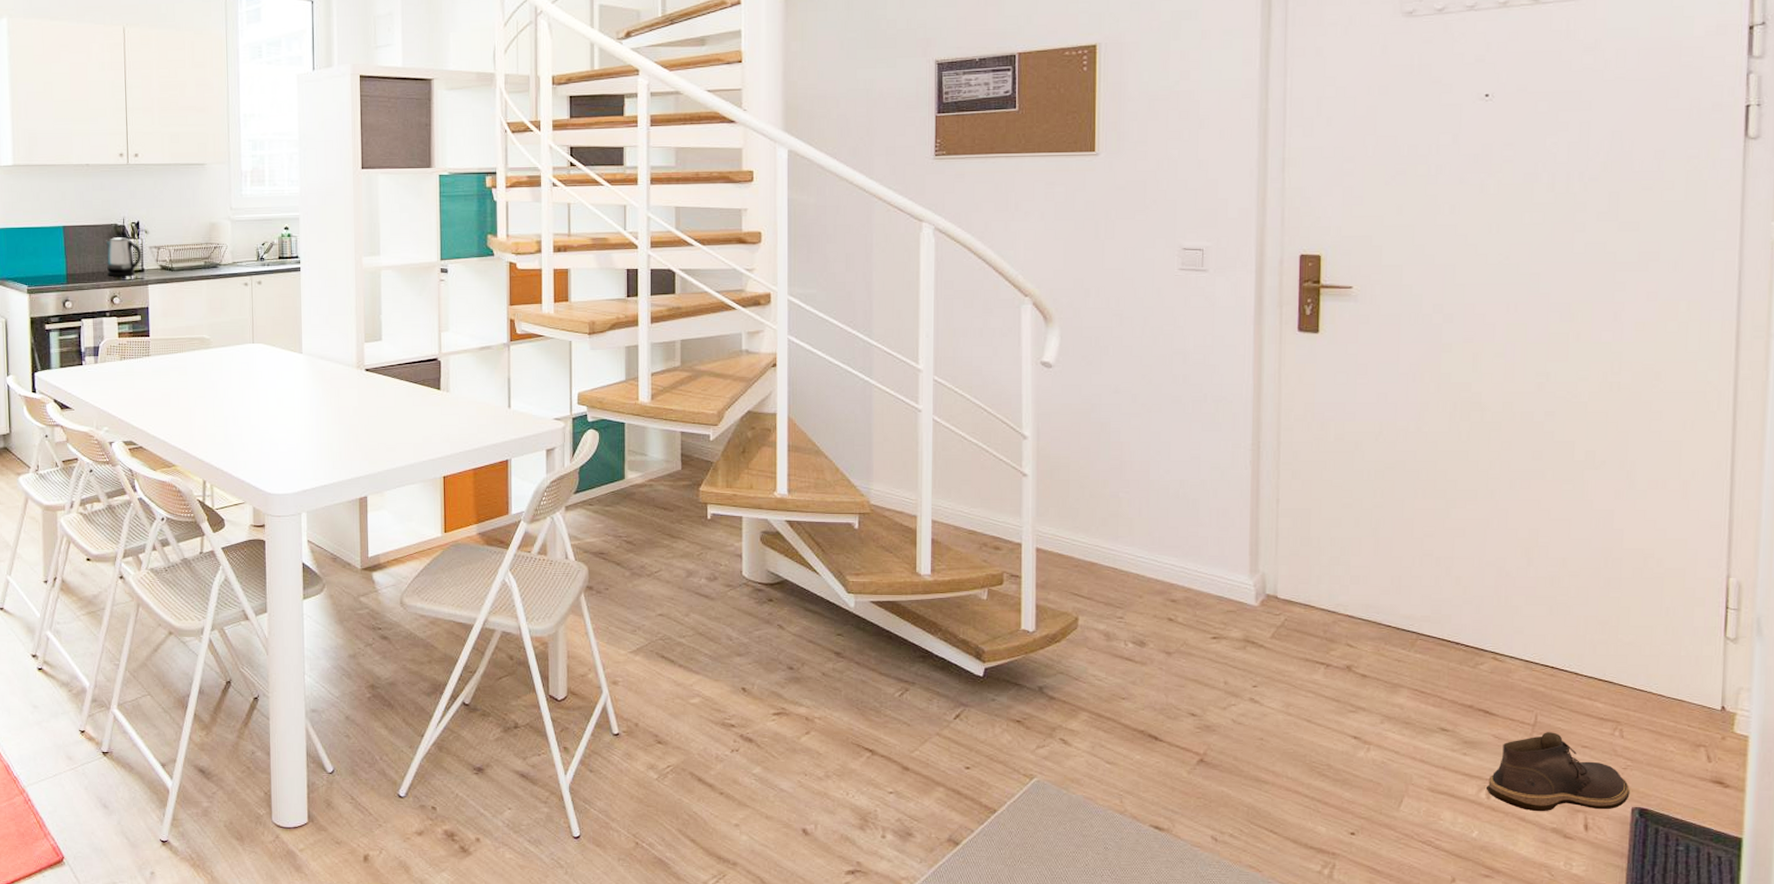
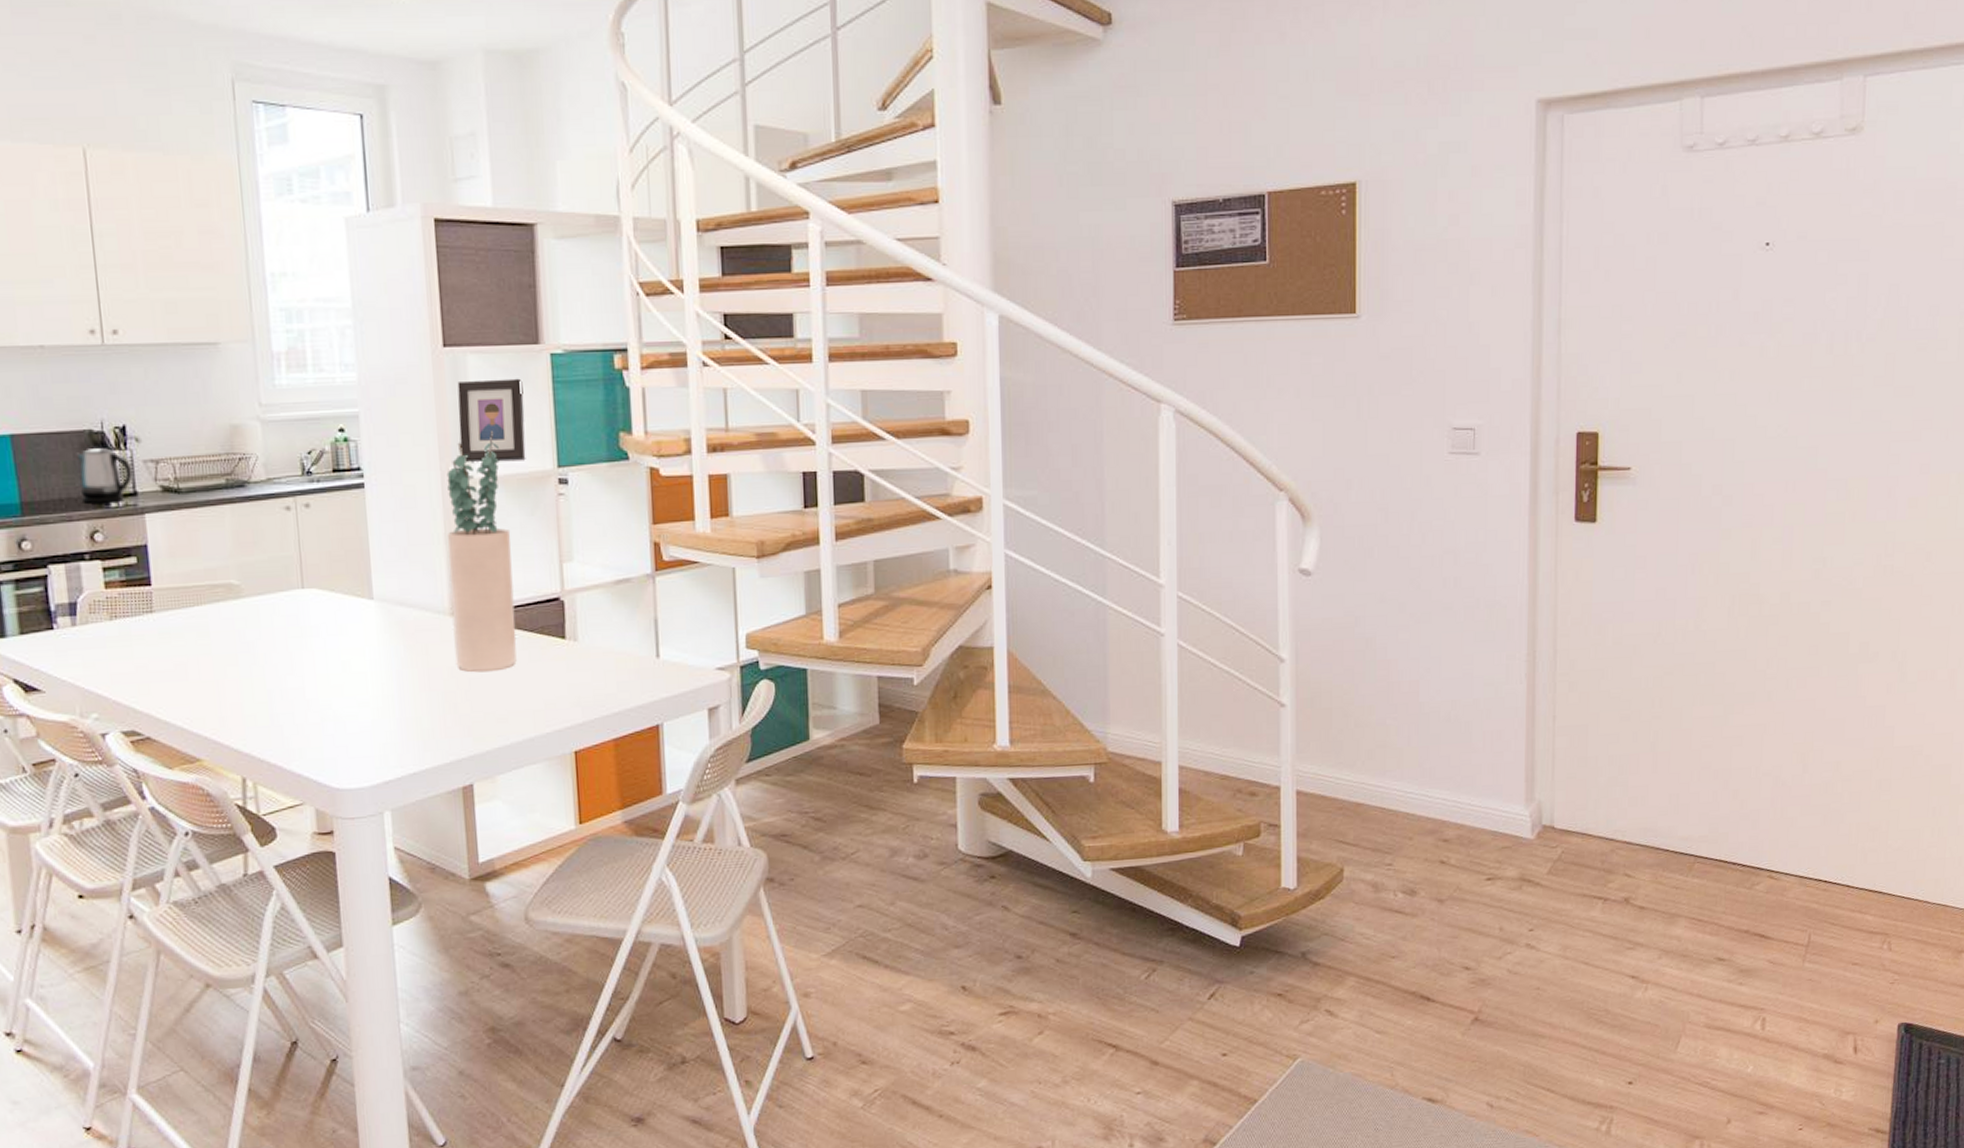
vase: none [357,232,404,412] -> present [446,431,517,673]
picture frame: none [370,194,418,254] -> present [457,380,526,462]
boot: present [1485,732,1630,812] -> none [1760,951,1897,1039]

